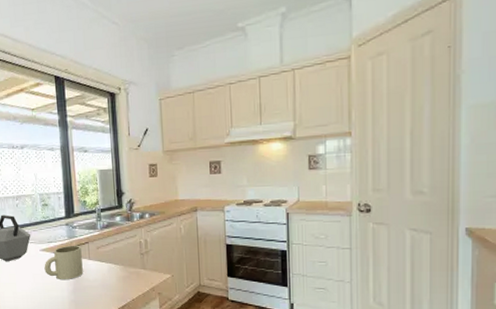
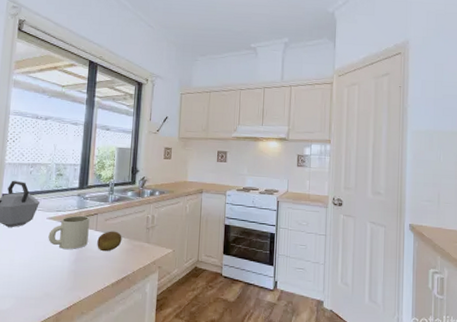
fruit: none [92,259,117,280] -> present [97,231,122,252]

